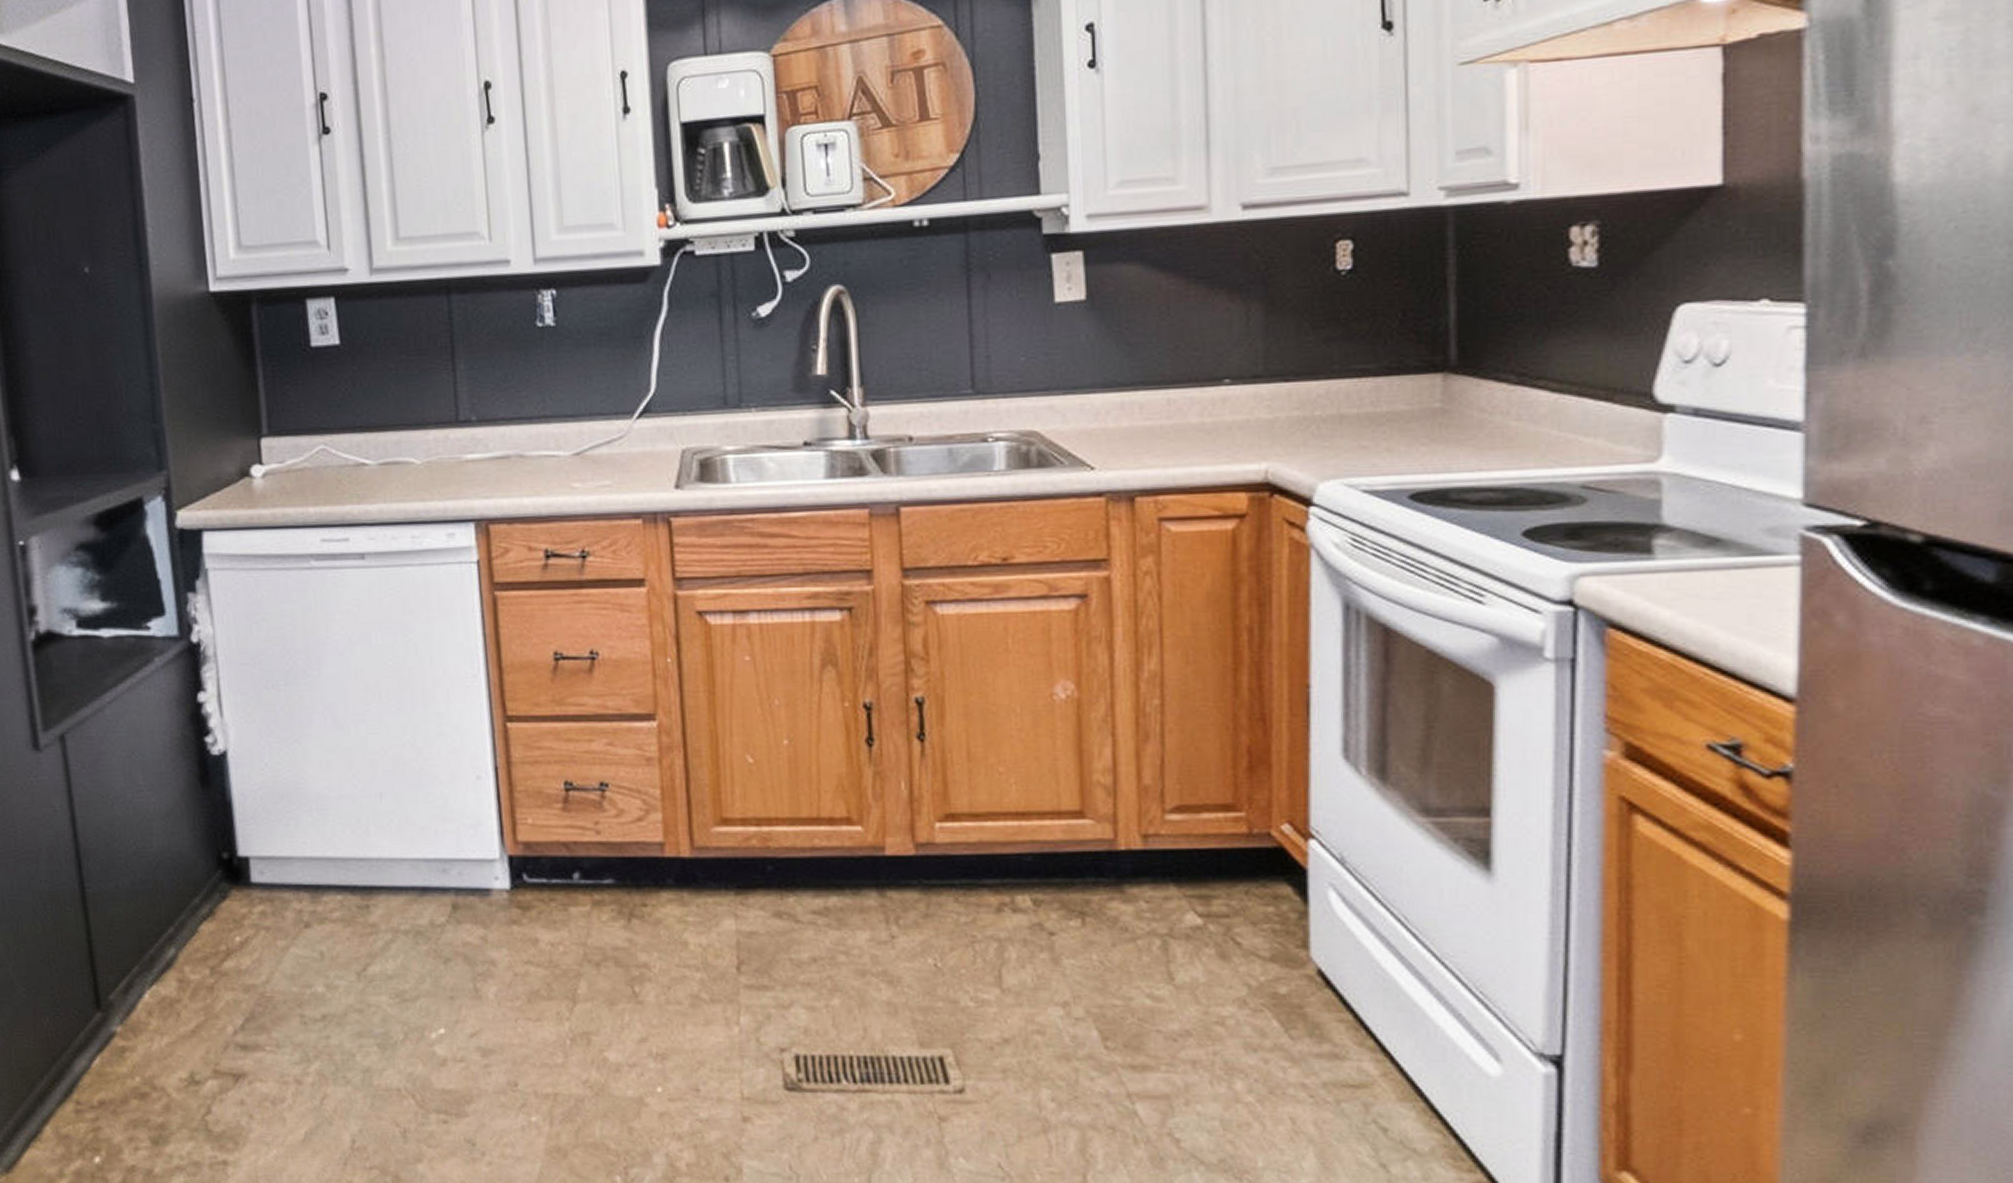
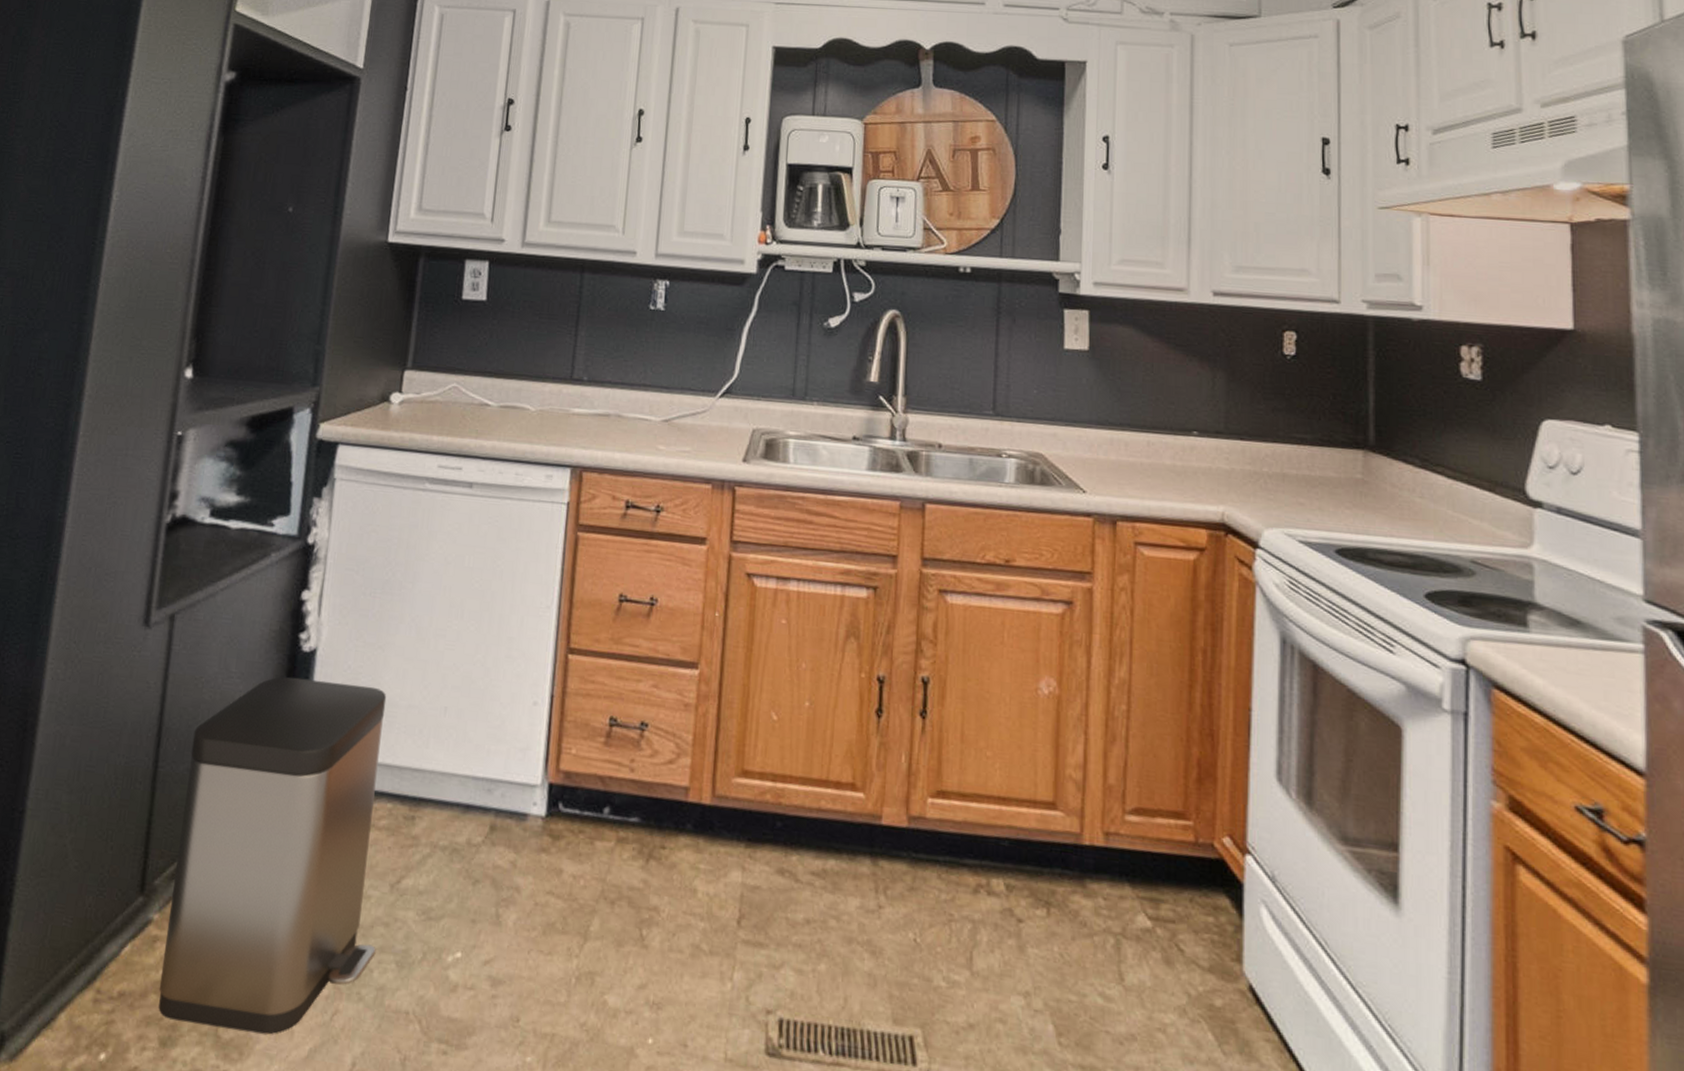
pedal bin: none [114,782,355,1124] -> present [158,677,387,1034]

